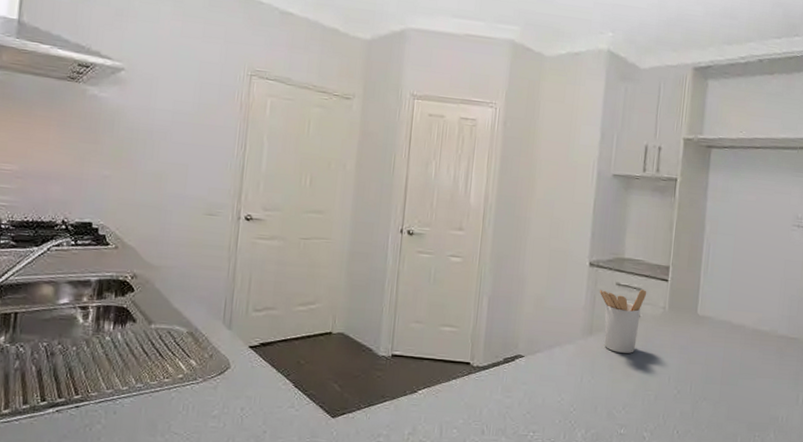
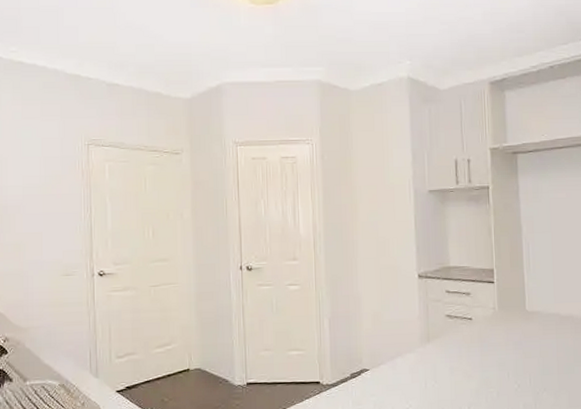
utensil holder: present [600,290,647,353] -> none [431,294,476,356]

